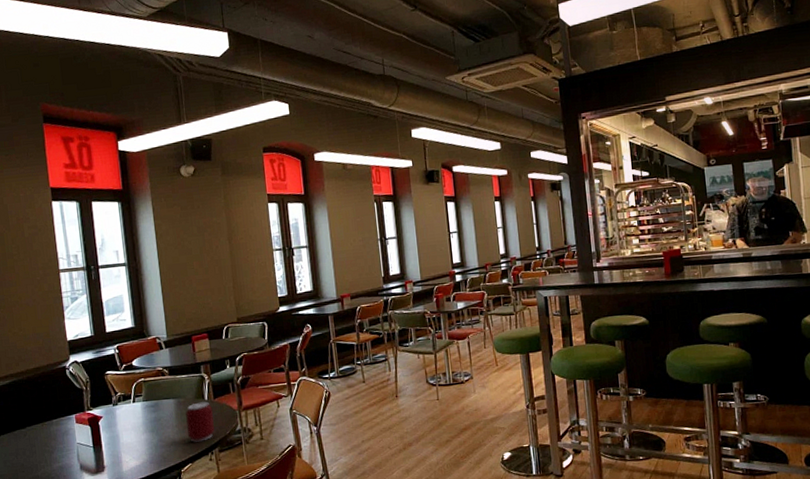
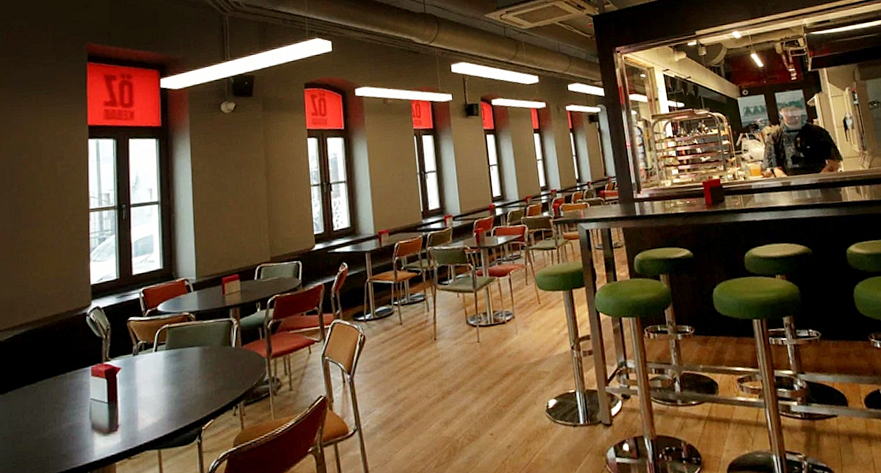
can: present [186,401,215,442] -> none [211,349,240,395]

